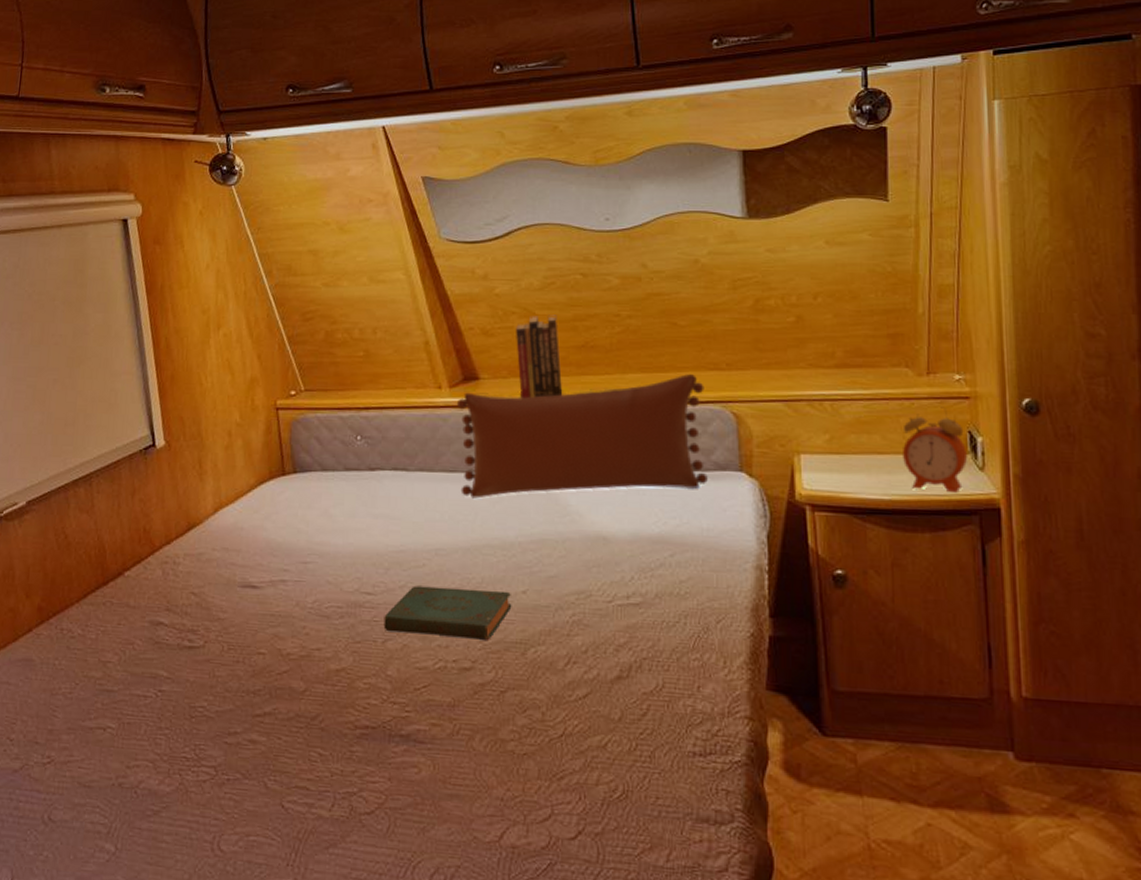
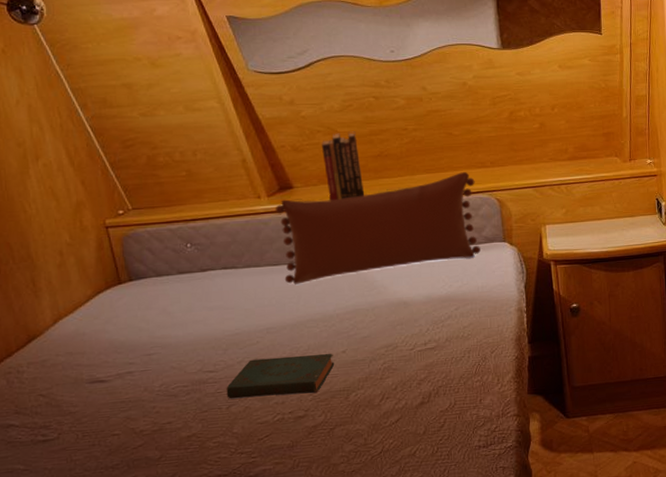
alarm clock: present [902,407,968,492] -> none [614,183,656,242]

